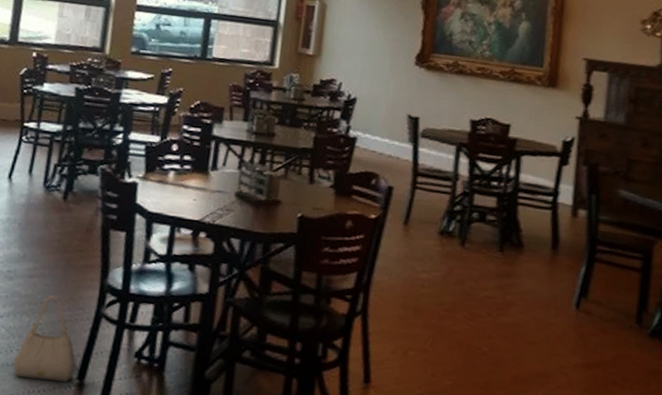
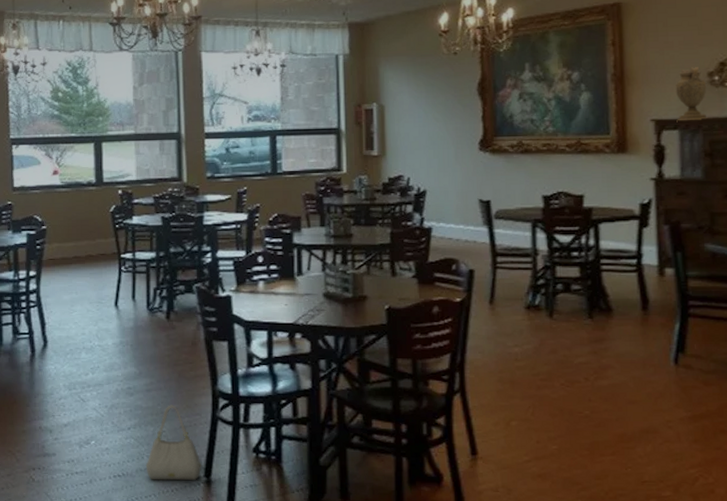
decorative urn: none [607,12,639,67] -> present [676,66,709,123]

